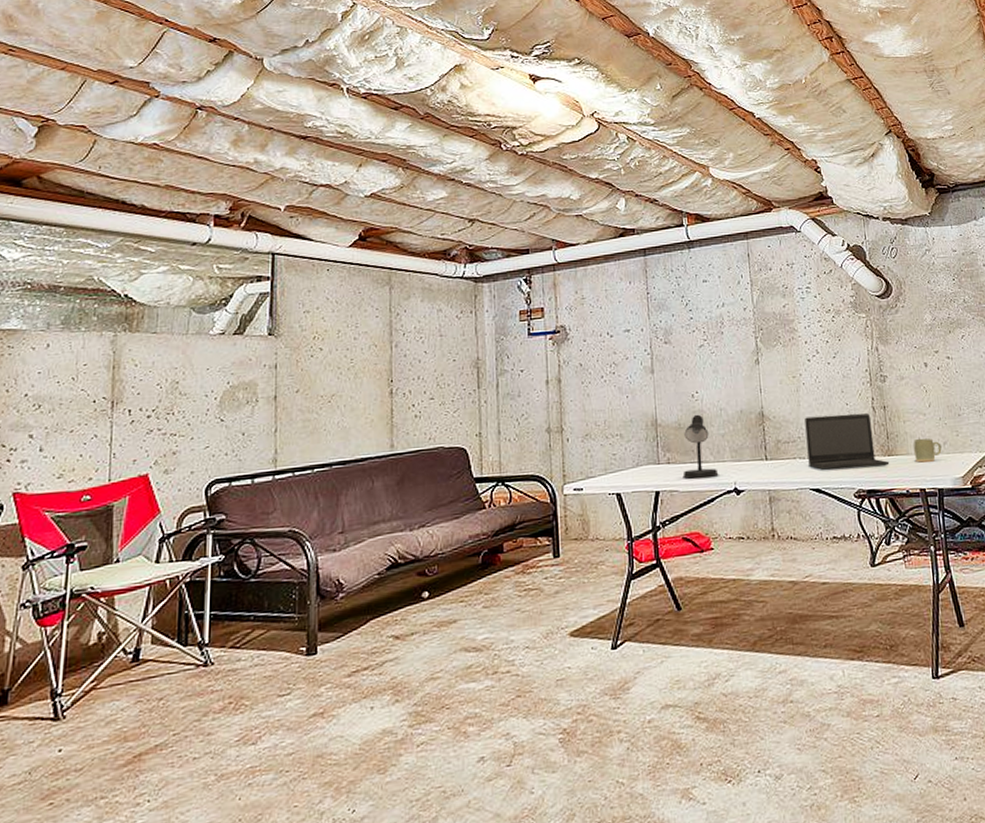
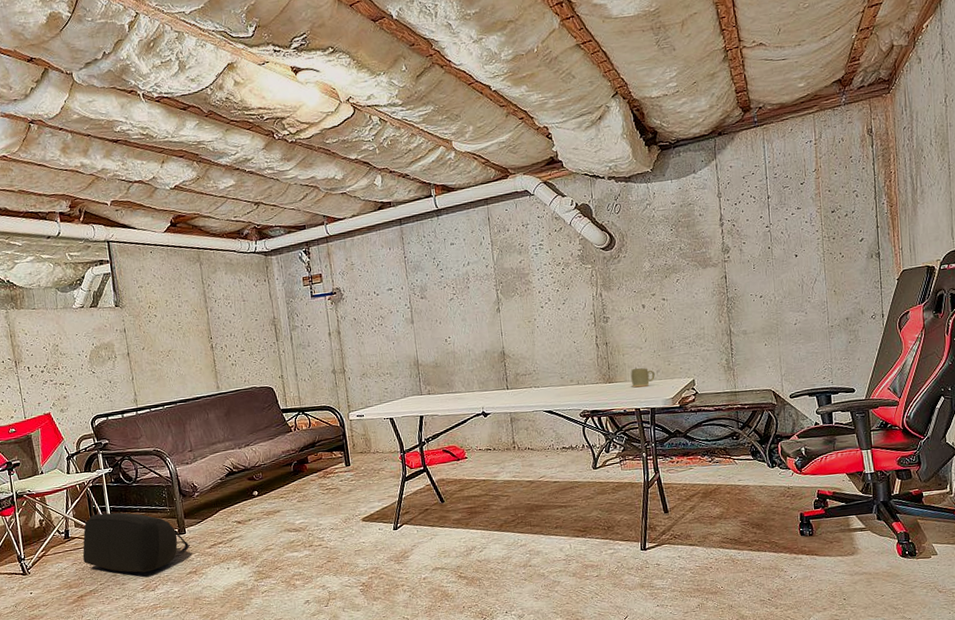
duffel bag: none [154,621,319,716] -> present [82,512,189,573]
desk lamp: present [682,414,719,479] -> none [440,355,470,406]
laptop: present [804,413,890,471] -> none [539,349,610,397]

